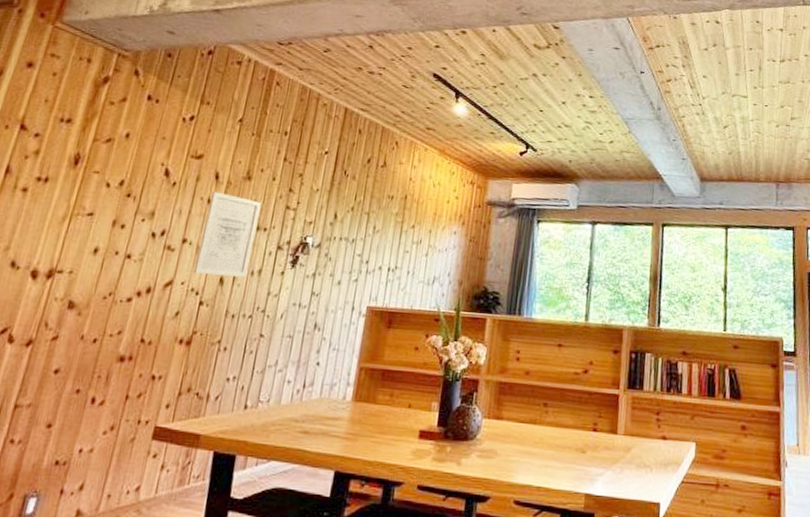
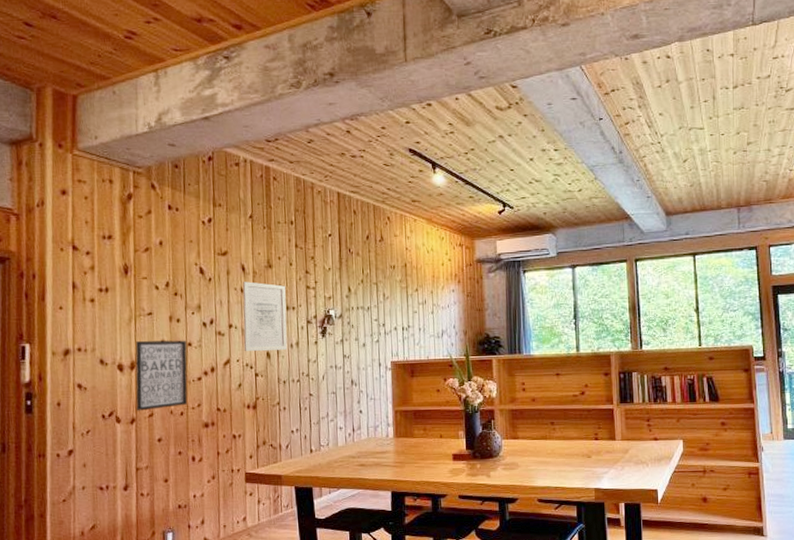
wall art: none [38,245,126,332] -> present [135,340,188,411]

